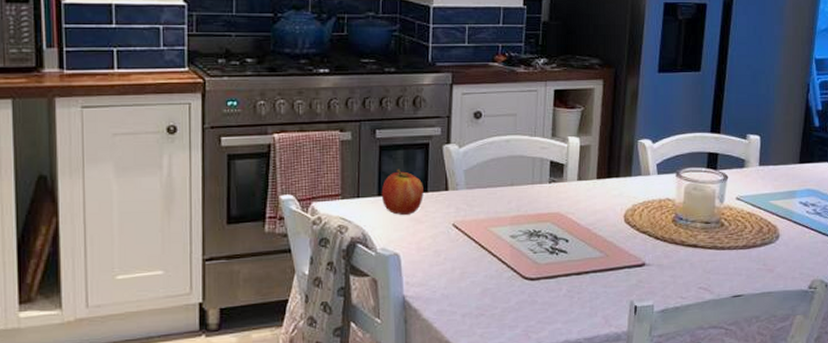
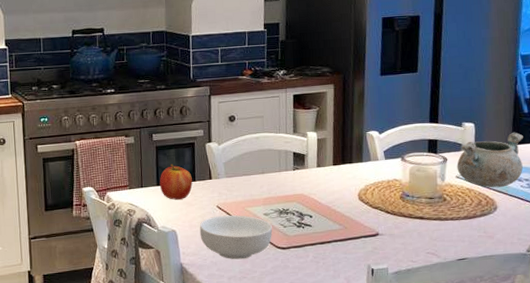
cereal bowl: none [429,236,520,293] -> present [199,215,273,260]
decorative bowl: none [738,148,813,213] -> present [457,132,524,188]

